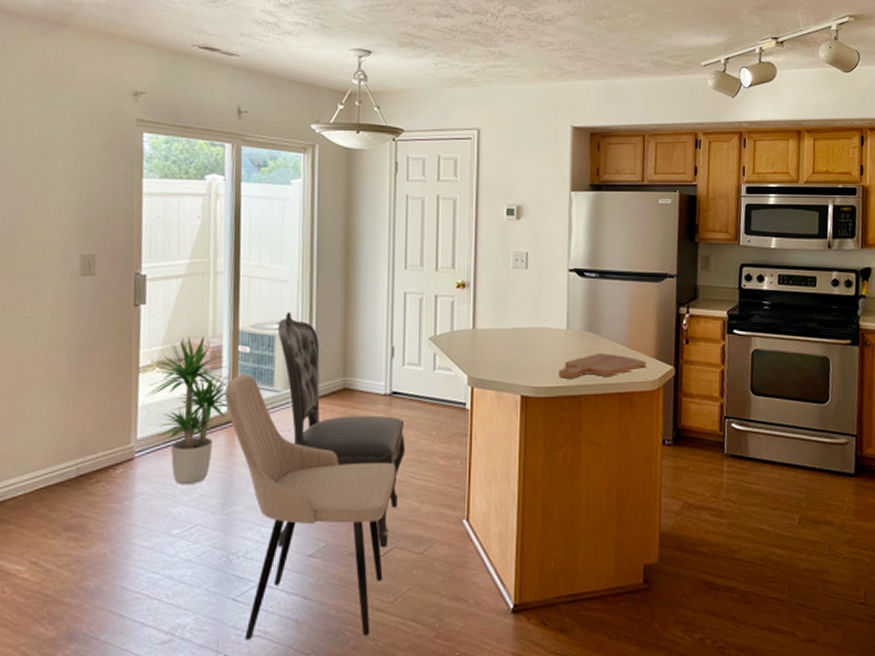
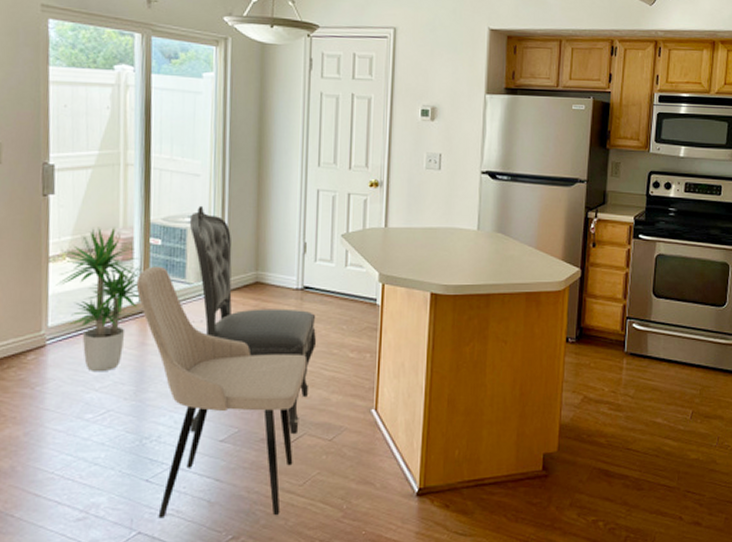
cutting board: present [558,352,646,378] -> none [467,253,553,277]

